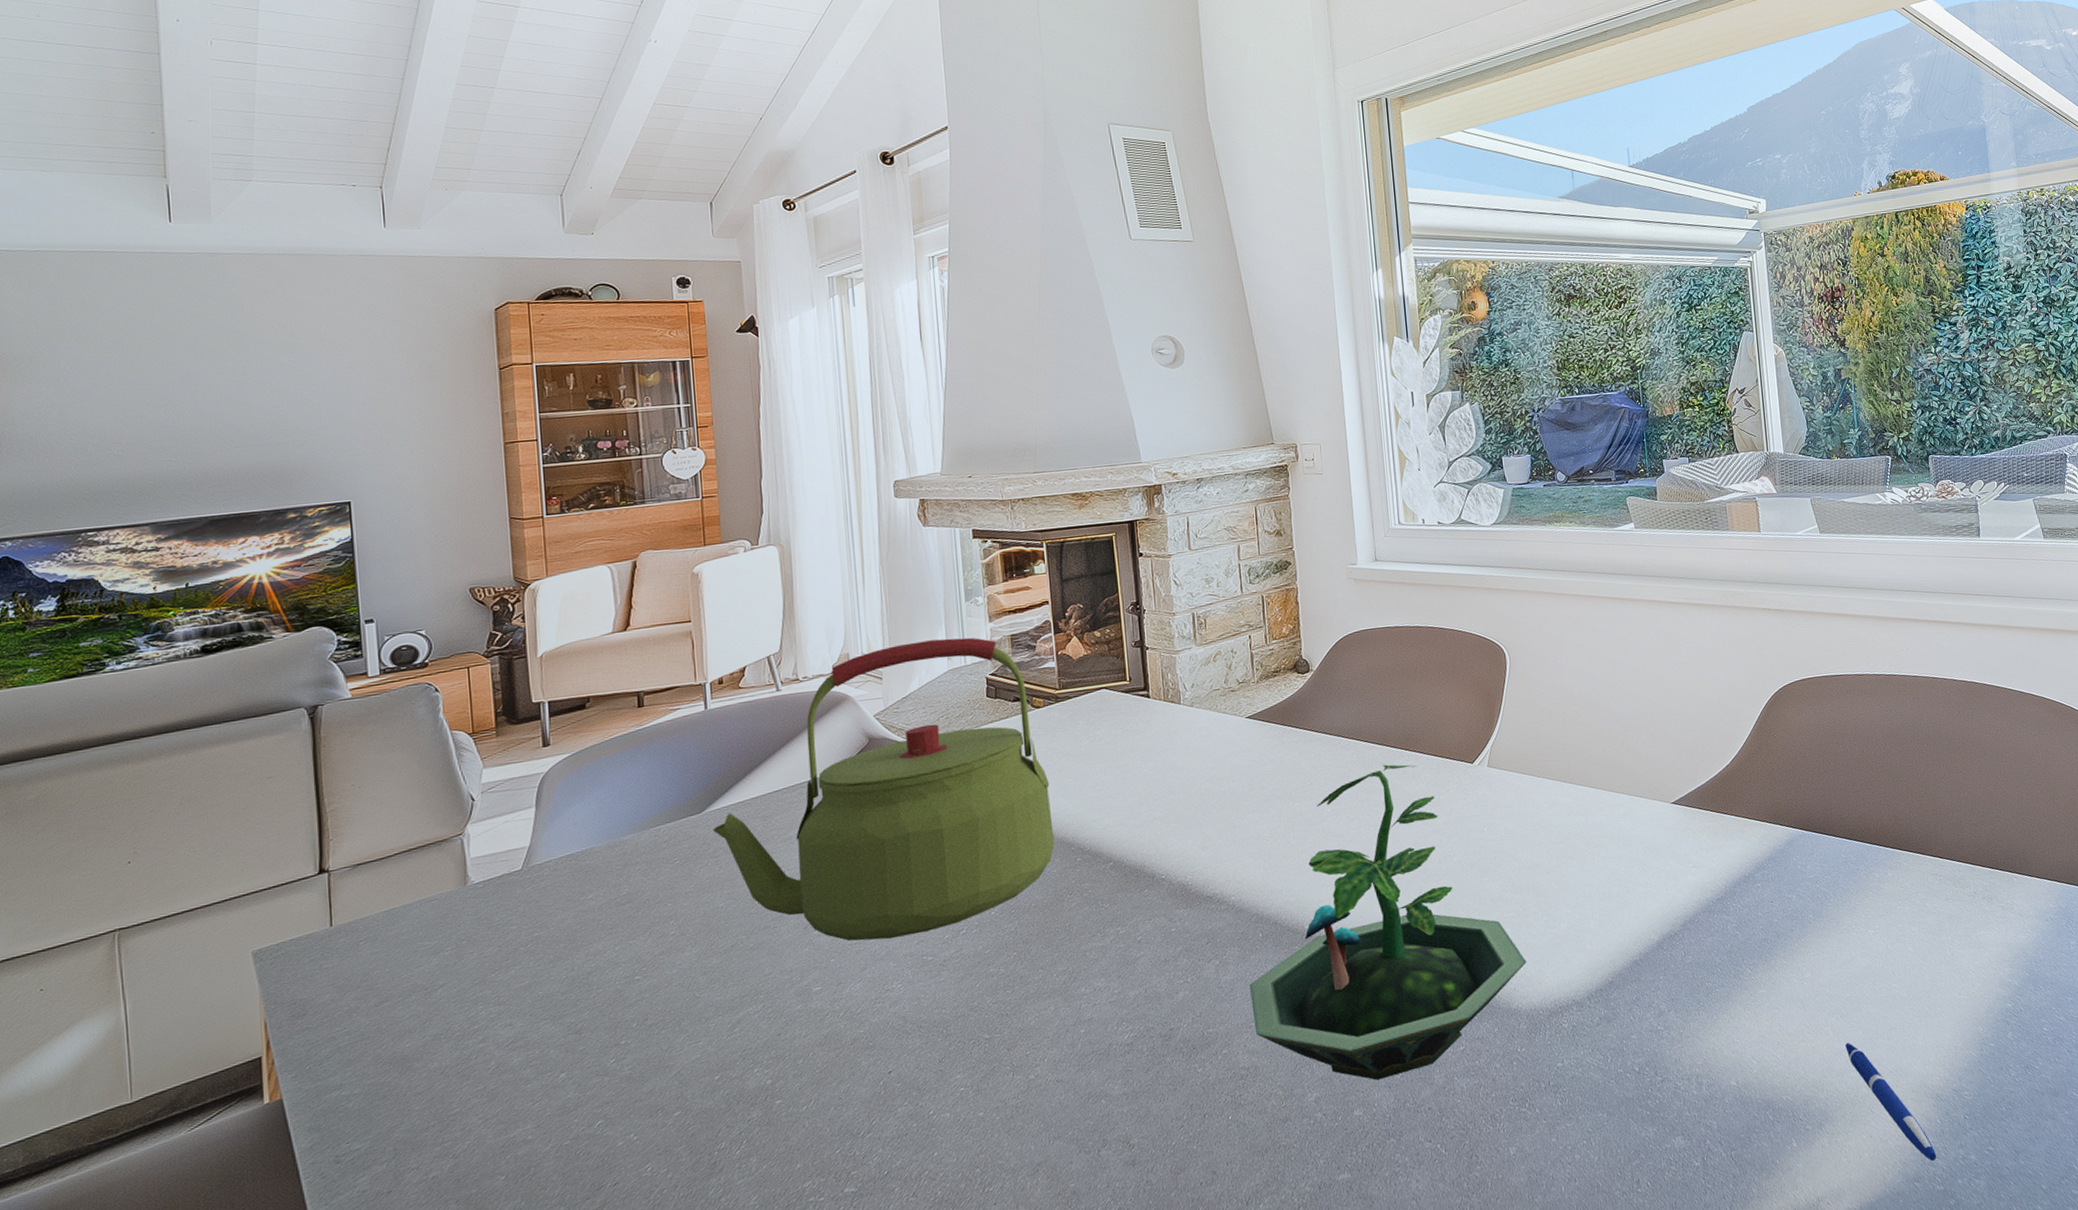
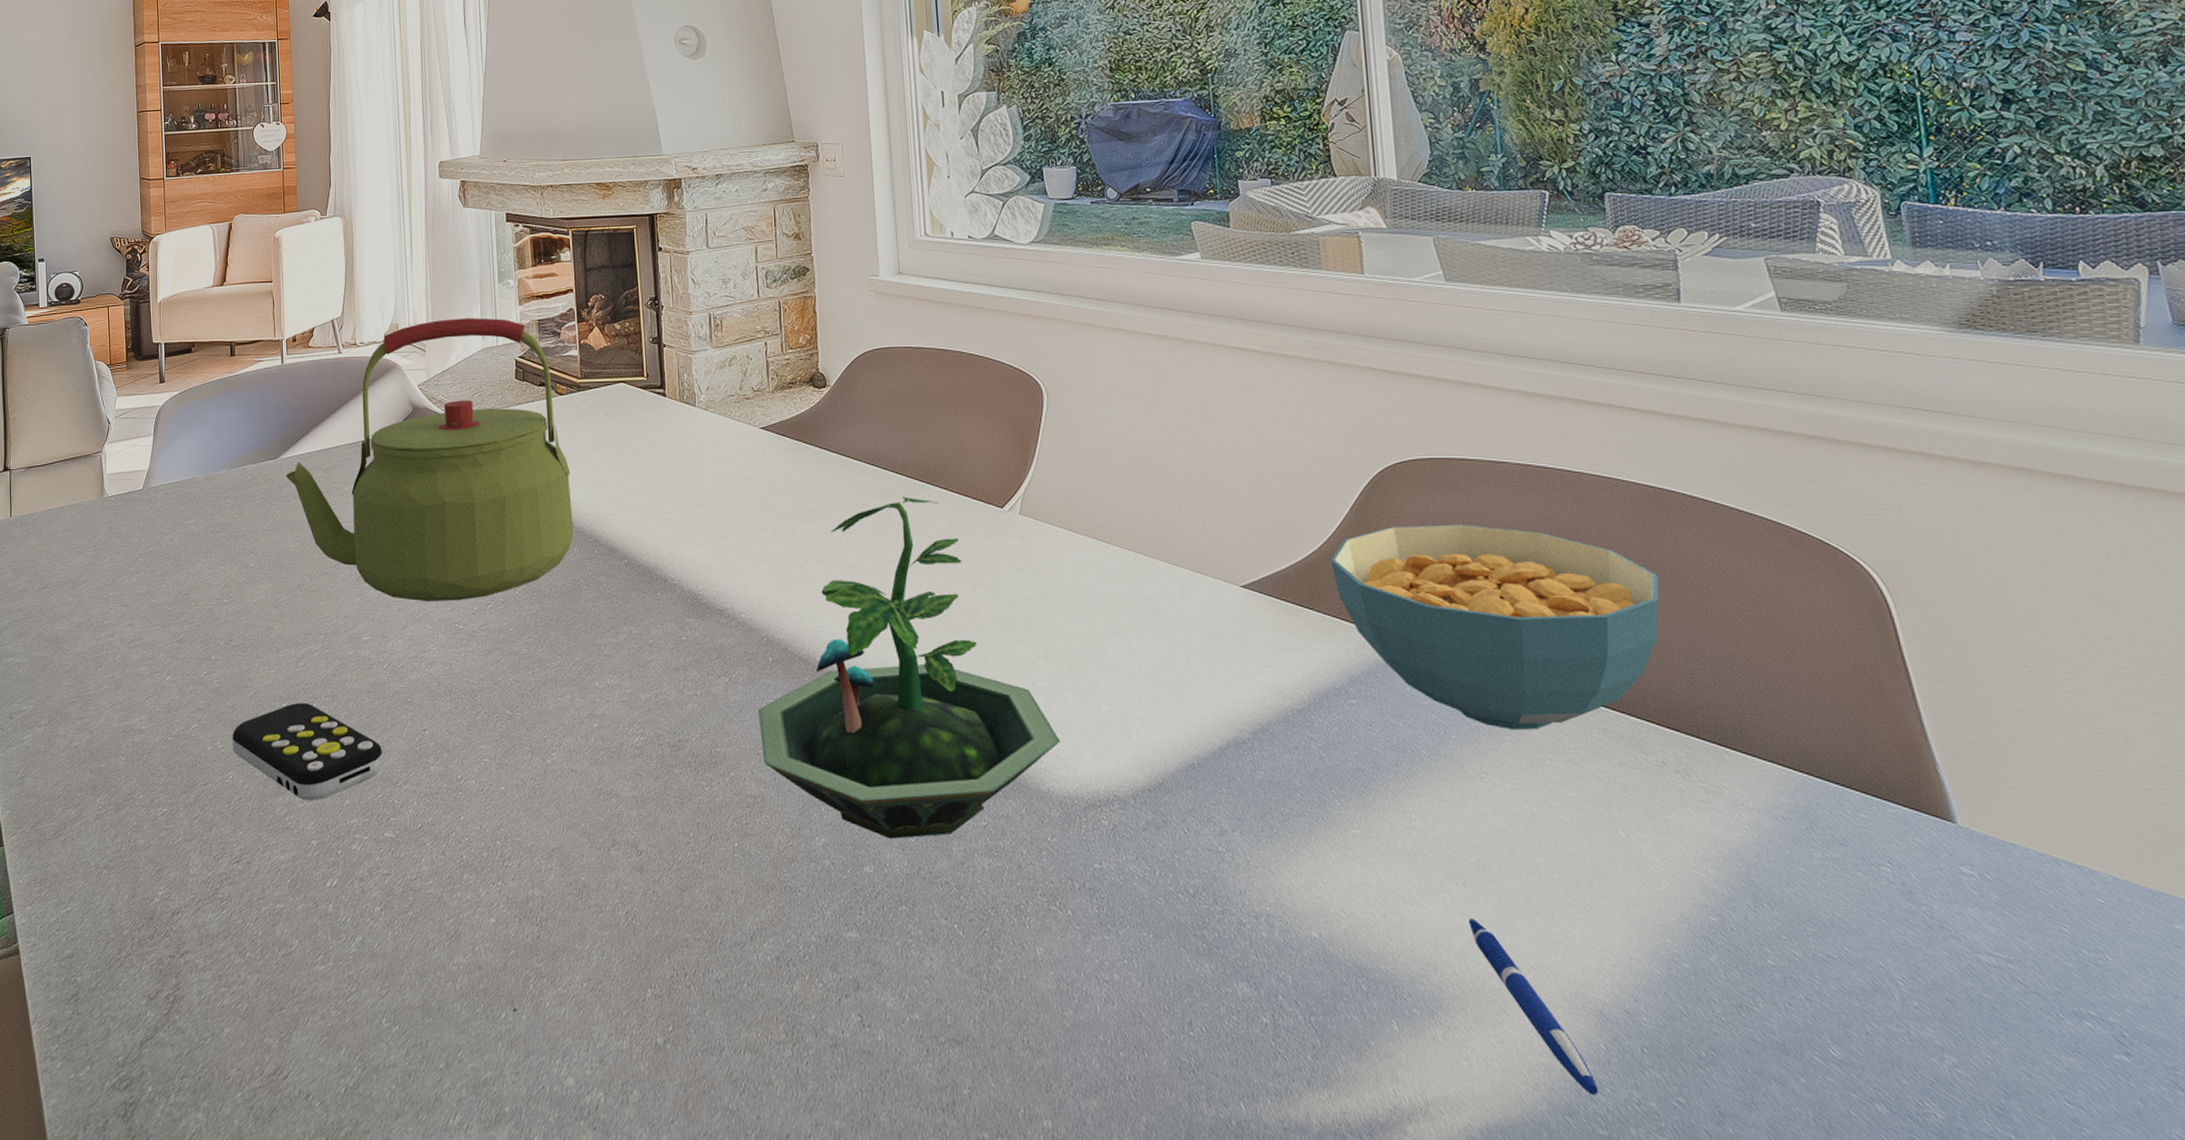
remote control: none [650,1070,841,1176] -> present [232,702,383,801]
cereal bowl: none [1739,726,1970,887] -> present [1330,524,1659,731]

